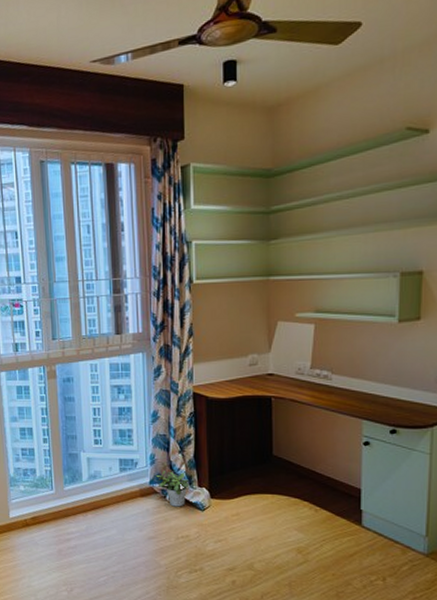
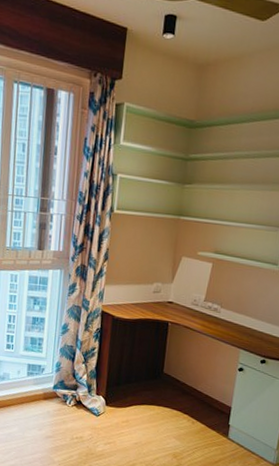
potted plant: present [156,471,189,507] -> none [60,378,89,411]

